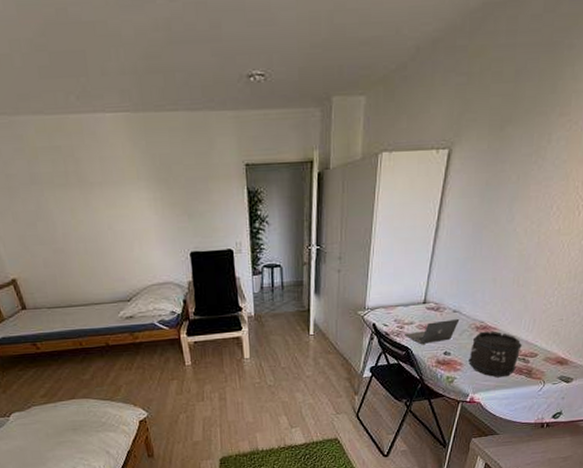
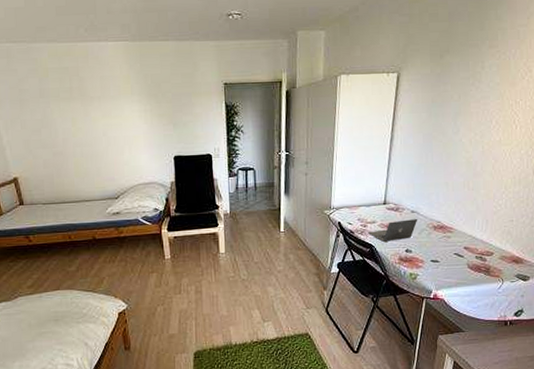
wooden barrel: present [468,331,522,378] -> none [429,230,478,275]

